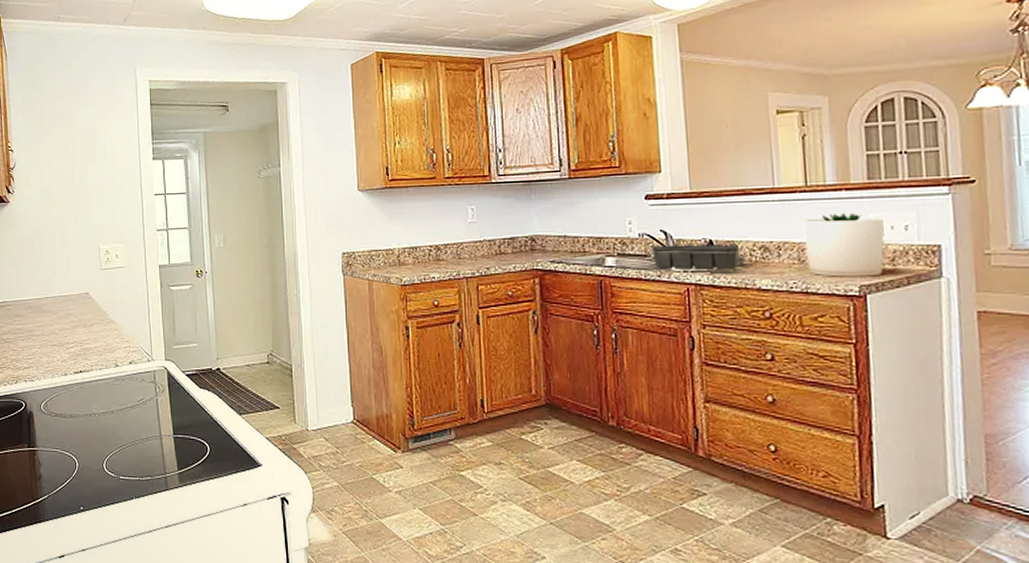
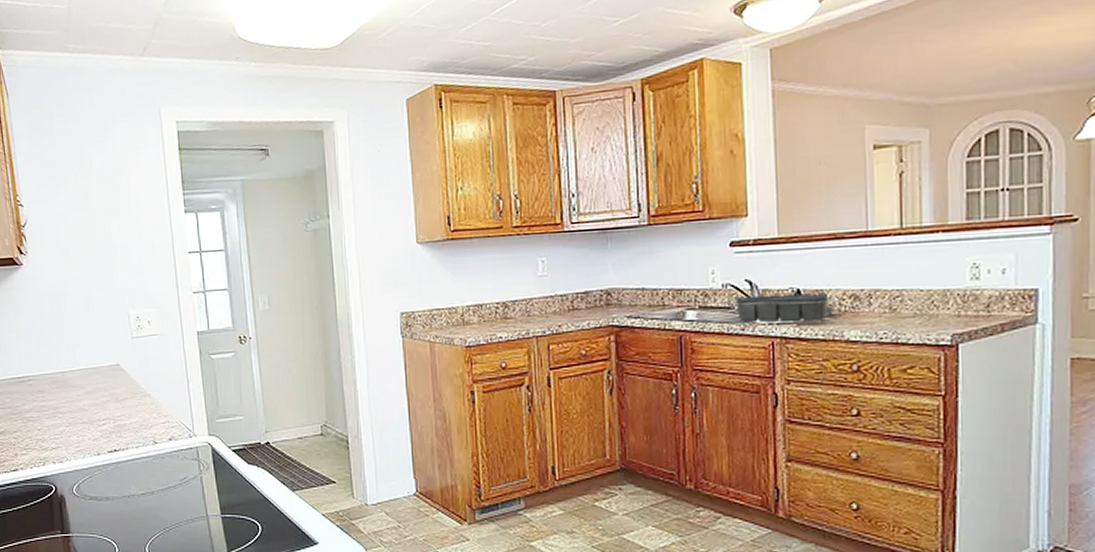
planter: present [803,212,885,277] -> none [896,256,981,326]

